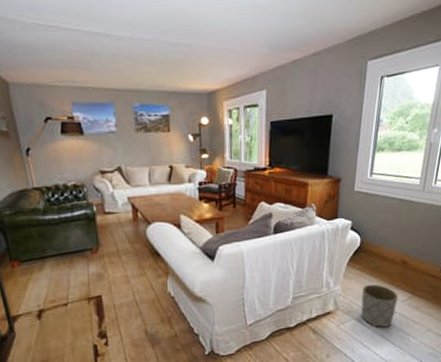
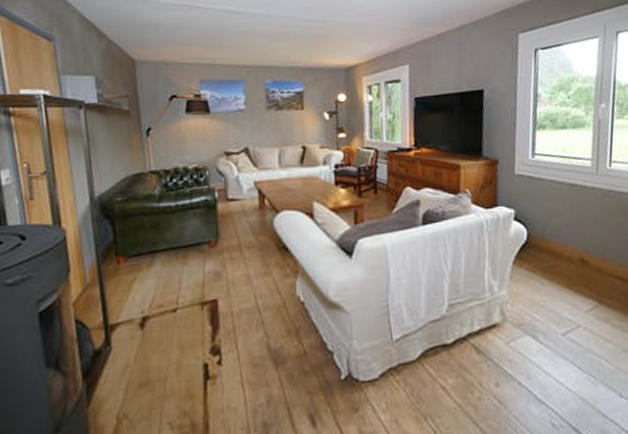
planter: present [361,284,398,328] -> none [534,288,581,346]

